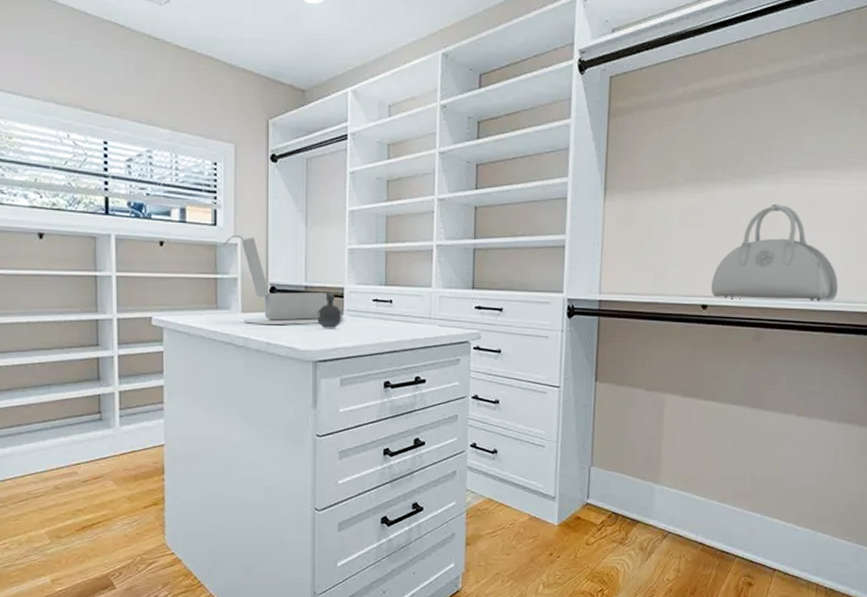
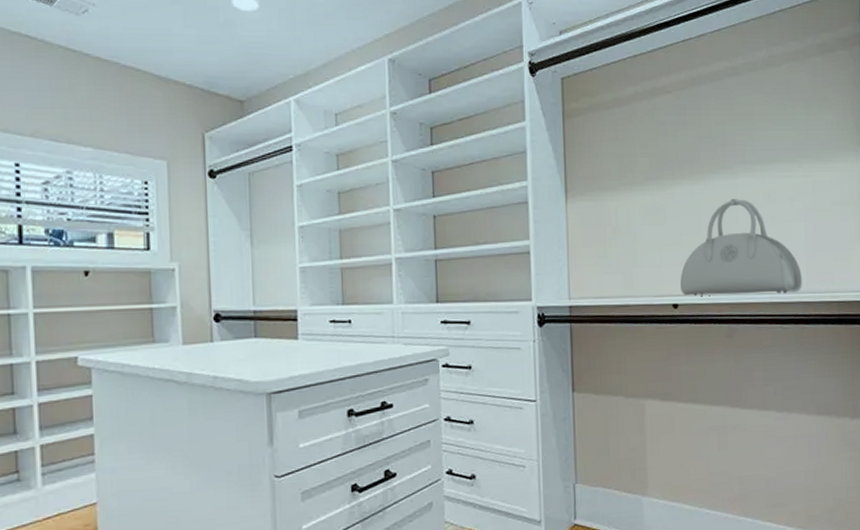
jewelry box: present [222,235,345,325] -> none [157,259,300,357]
perfume bottle: present [317,293,342,329] -> none [269,317,297,357]

